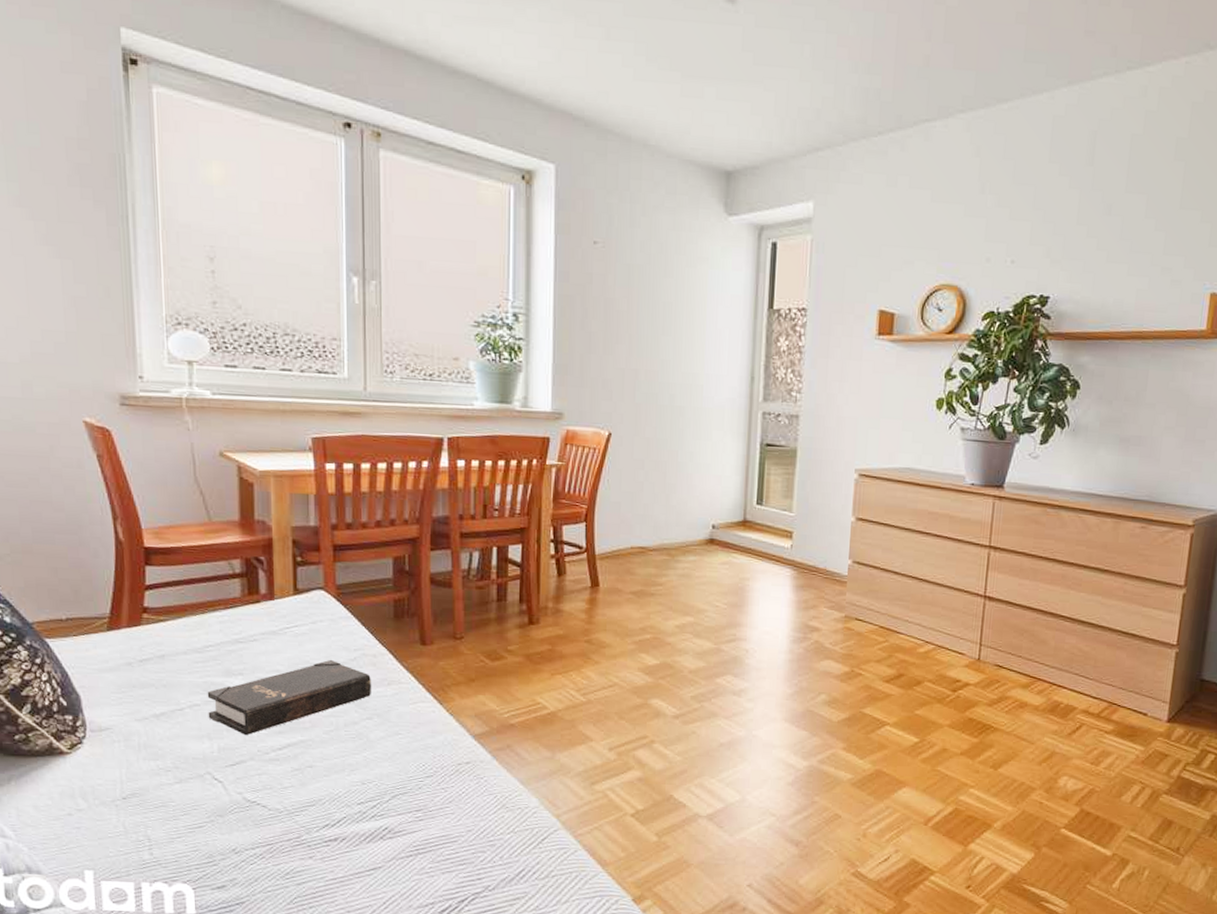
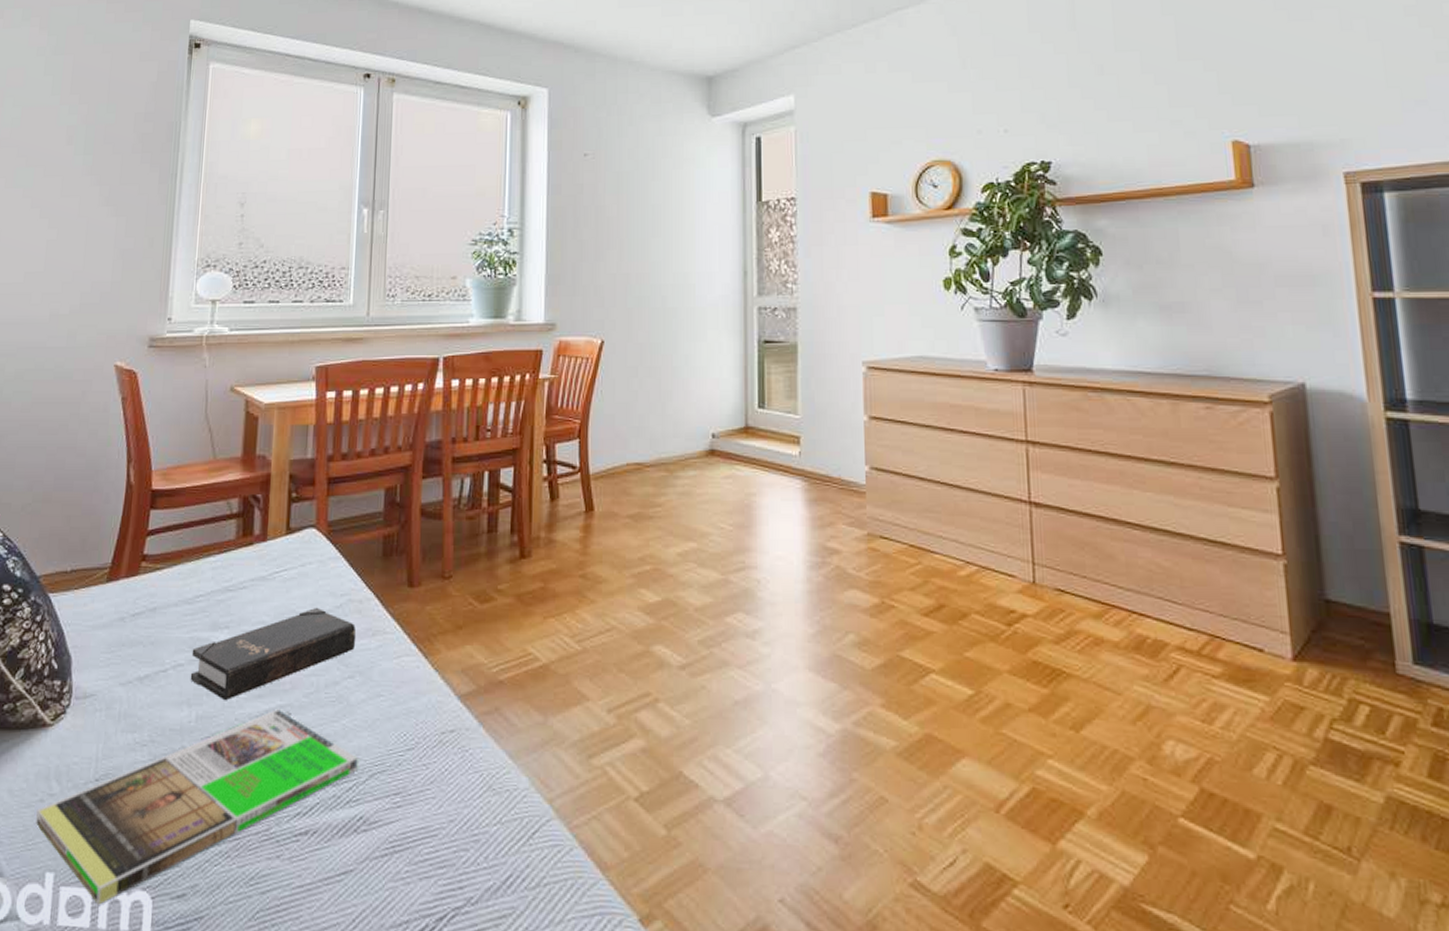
magazine: none [67,742,381,895] -> present [36,708,358,905]

